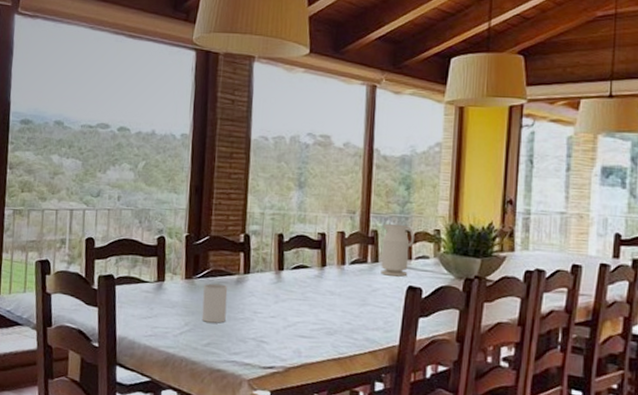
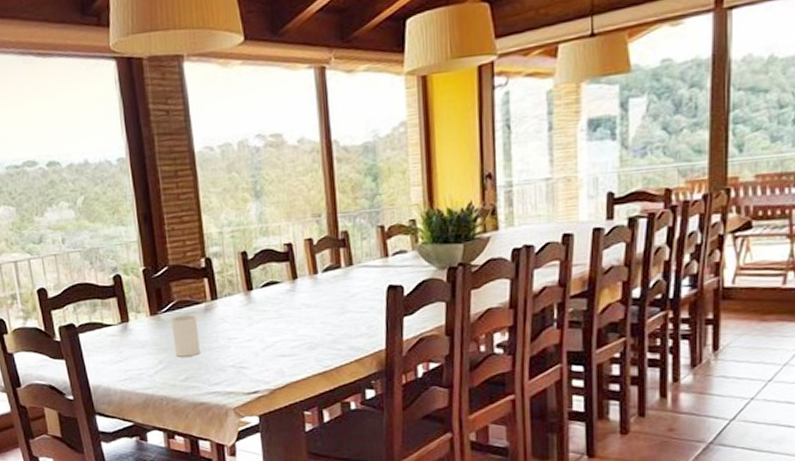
water jug: present [380,223,414,277] -> none [352,220,389,278]

